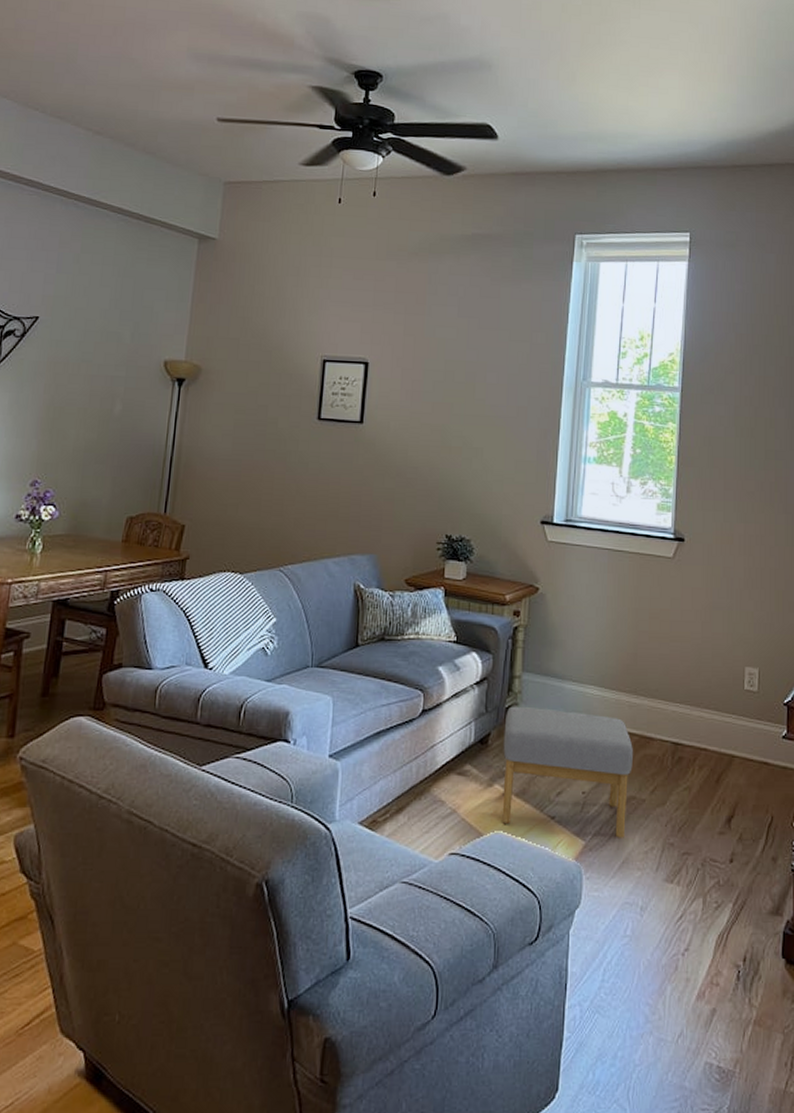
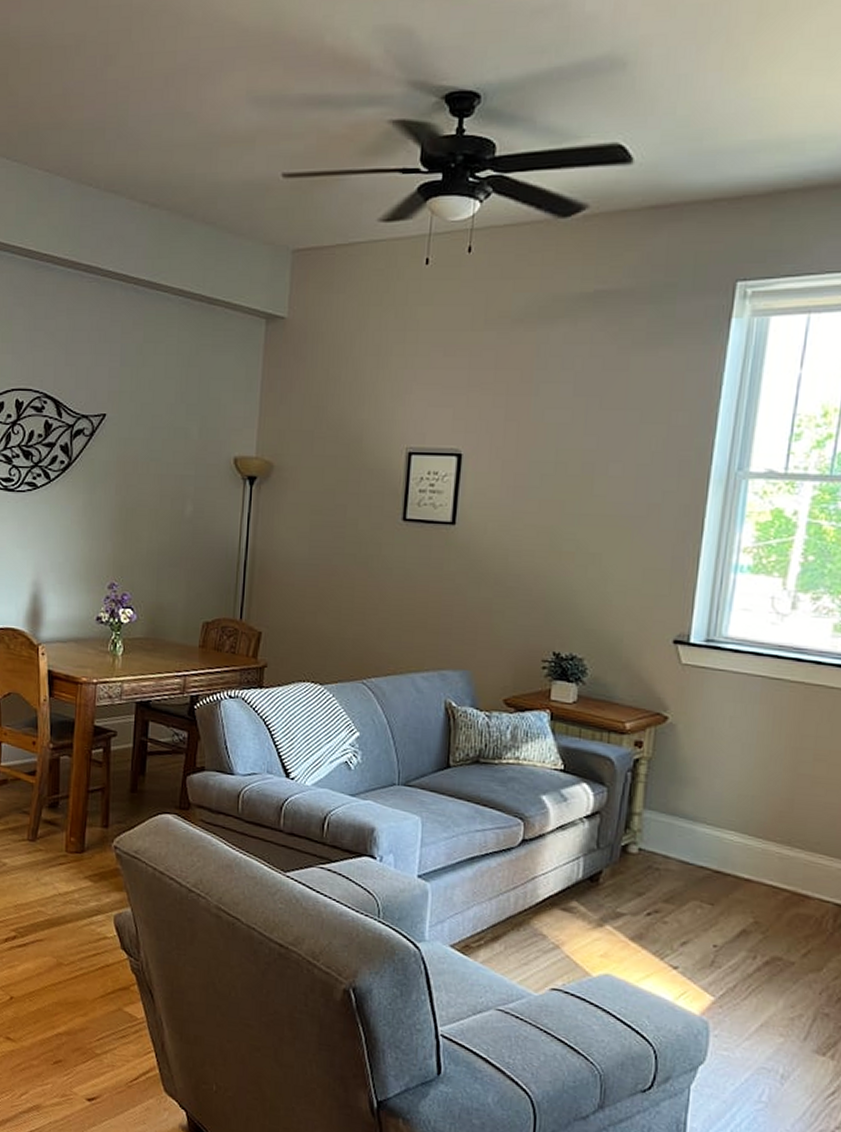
footstool: present [502,706,633,838] -> none [613,844,782,1000]

